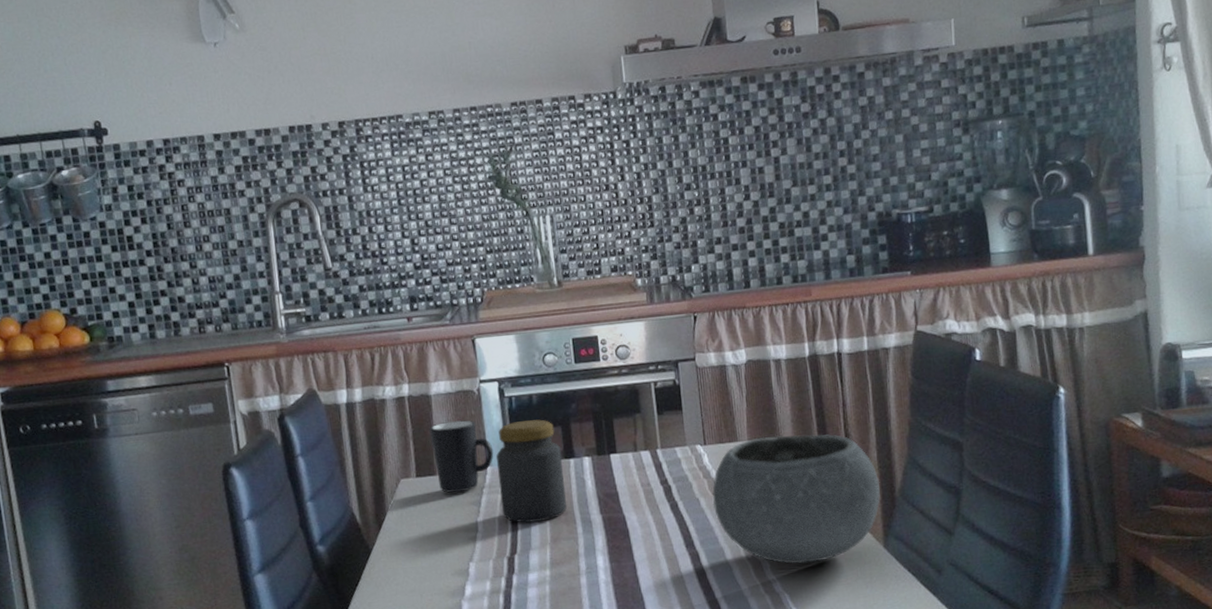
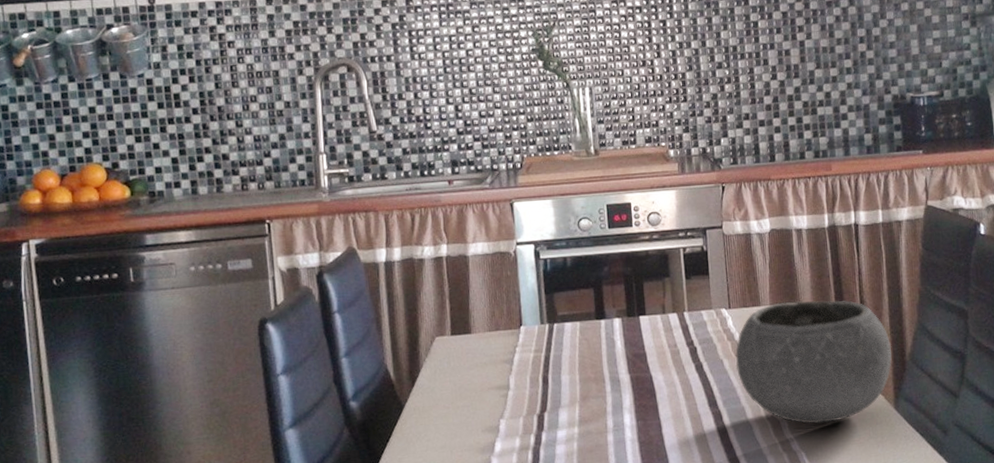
mug: present [429,420,494,493] -> none [465,280,528,351]
jar: present [496,419,567,523] -> none [530,281,596,381]

